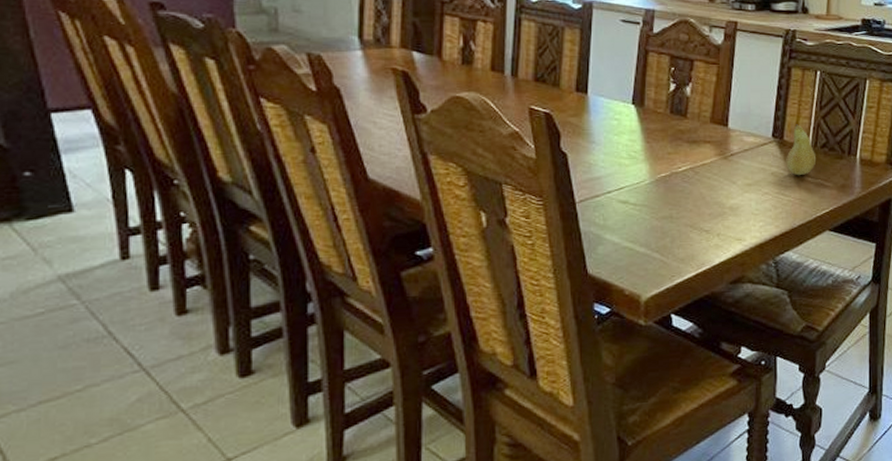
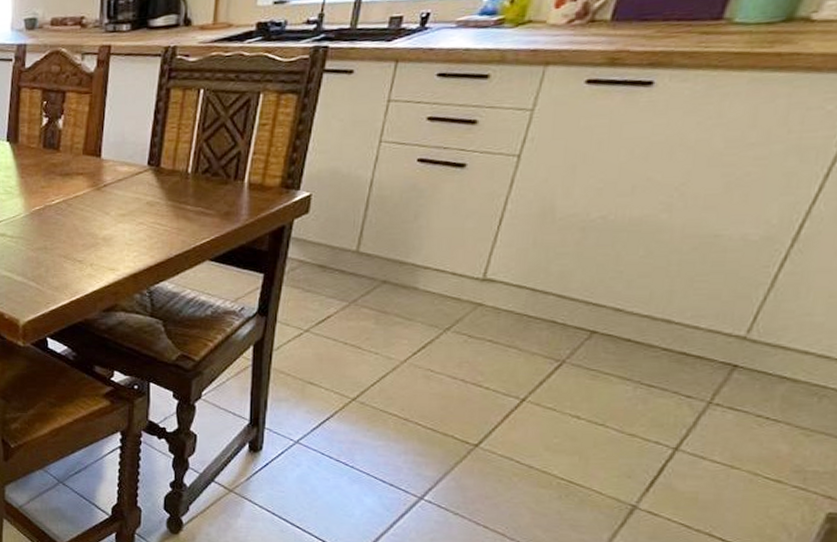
fruit: present [786,124,815,175] -> none [163,149,196,204]

